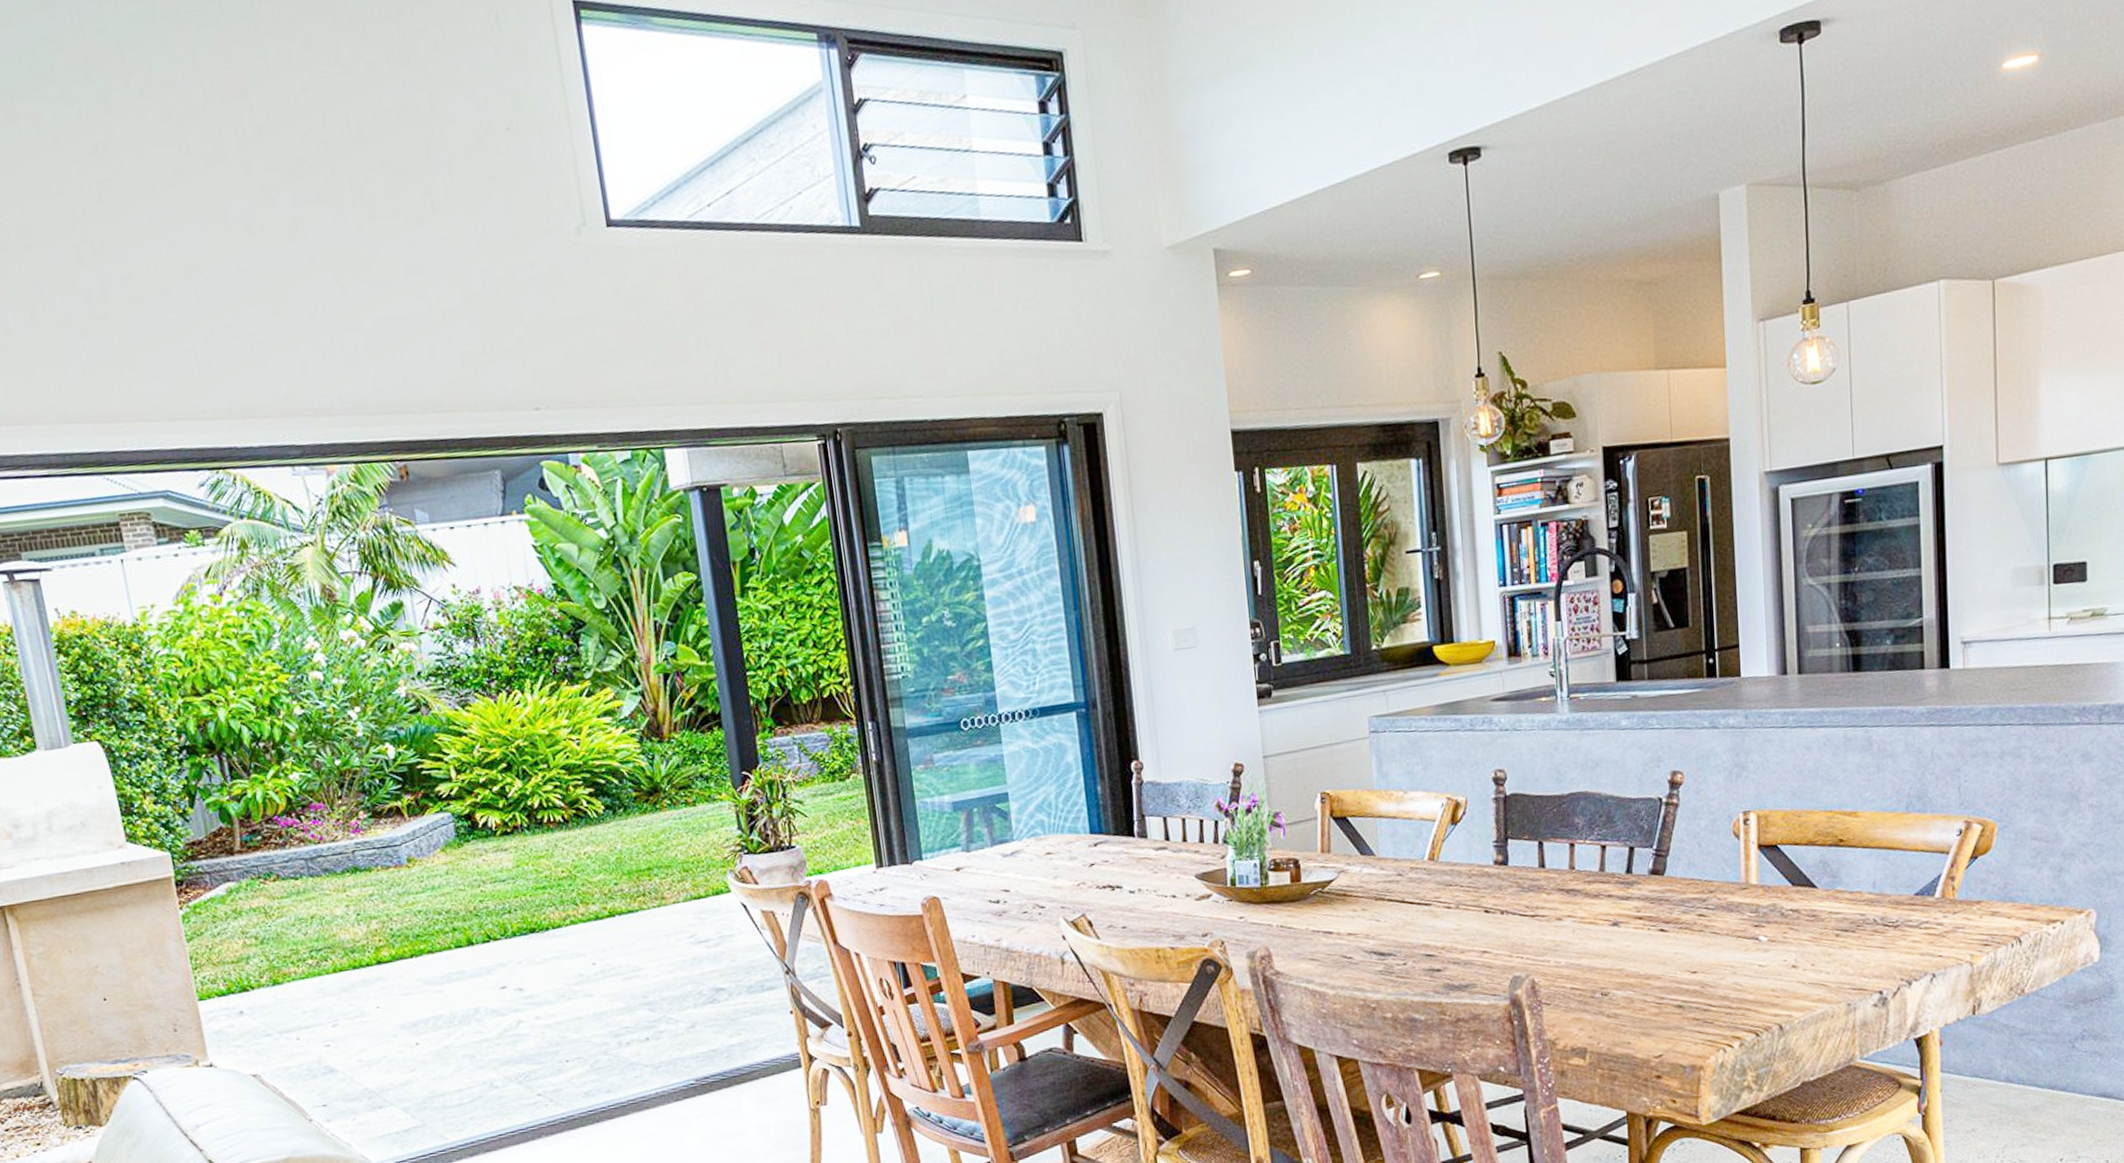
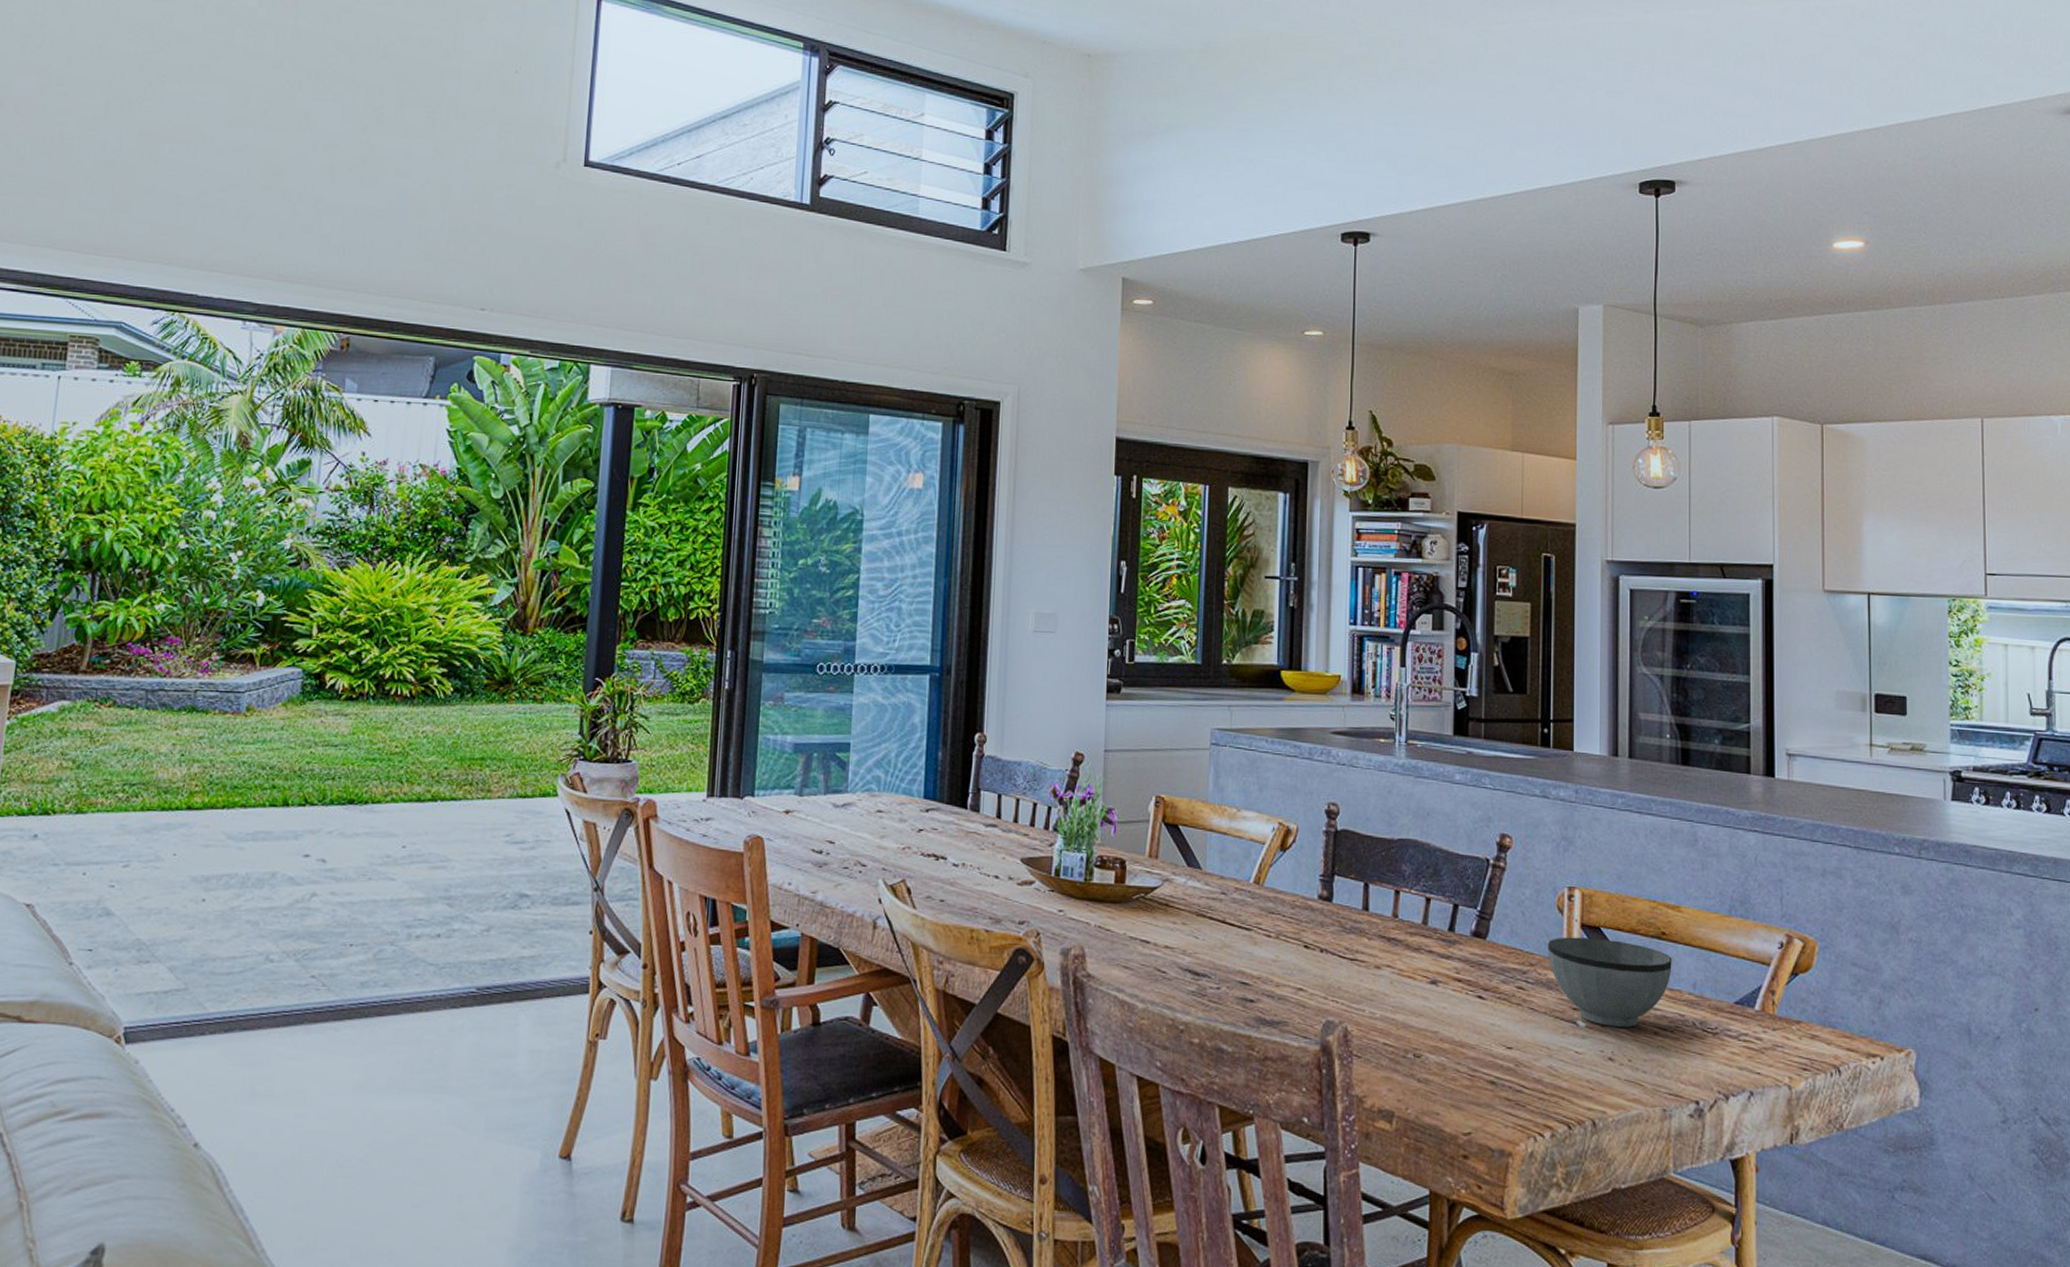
bowl: none [1726,854,1851,937] -> present [1548,937,1672,1027]

